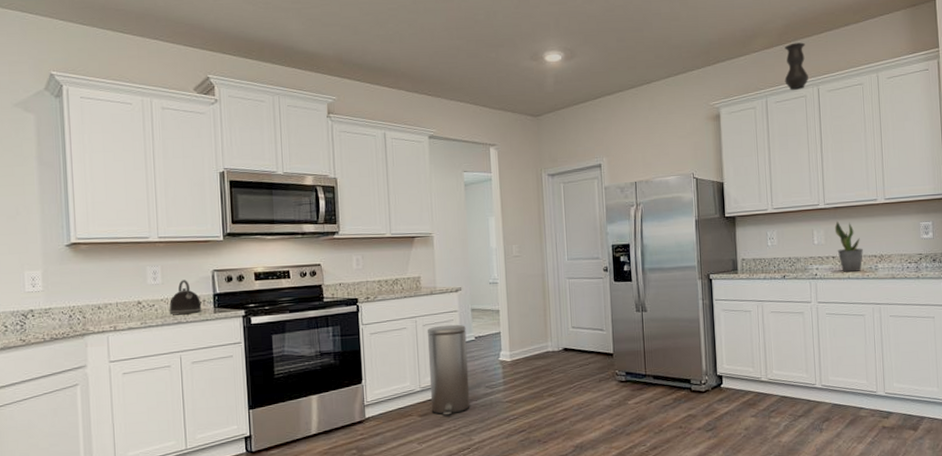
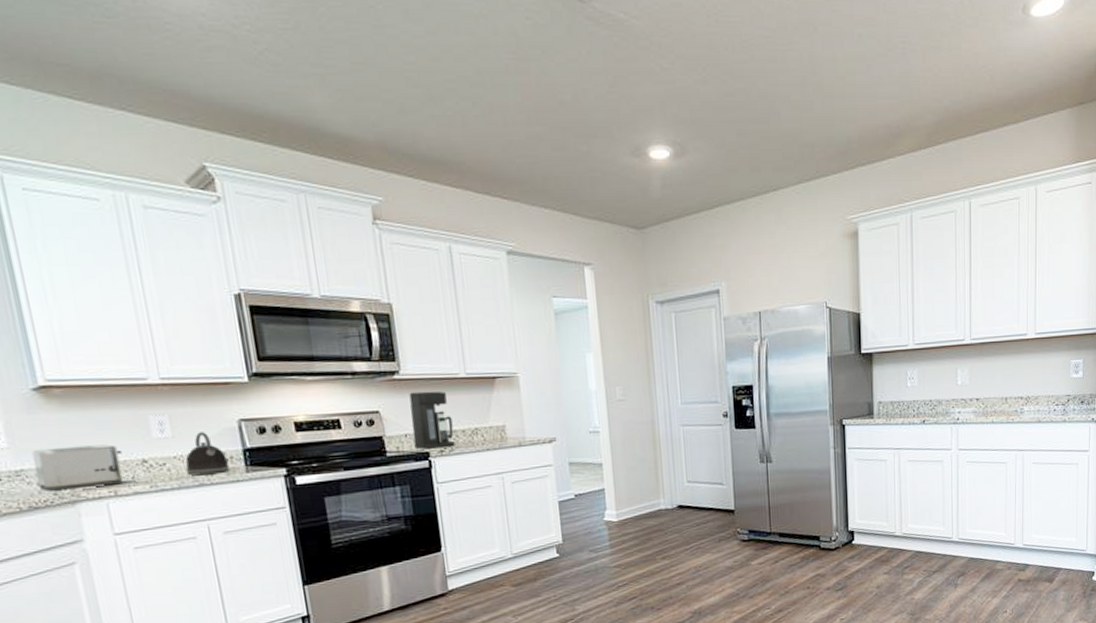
toaster: none [58,289,123,327] -> present [31,444,123,492]
coffee maker: none [345,248,379,297] -> present [409,391,455,451]
pedal bin: present [427,324,470,415] -> none [516,480,572,584]
vase: present [784,42,809,90] -> none [933,145,961,203]
potted plant: present [834,222,863,272] -> none [980,359,1009,416]

